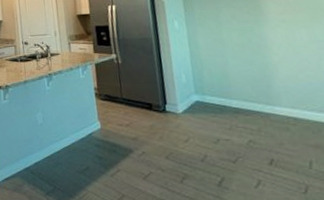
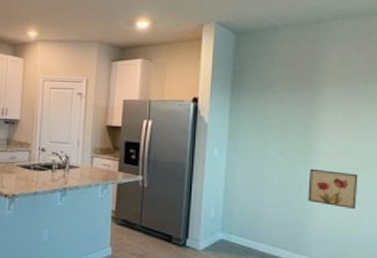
wall art: none [263,26,313,59] -> present [308,168,358,210]

